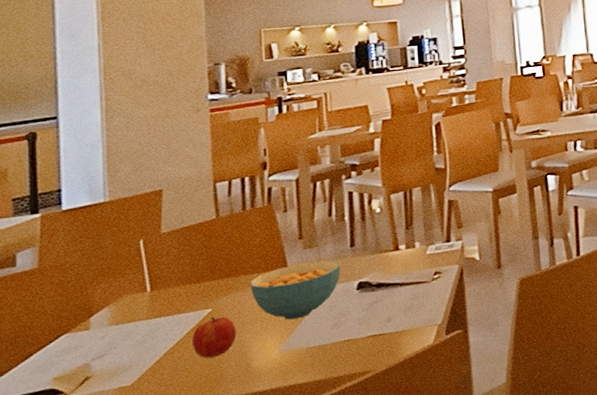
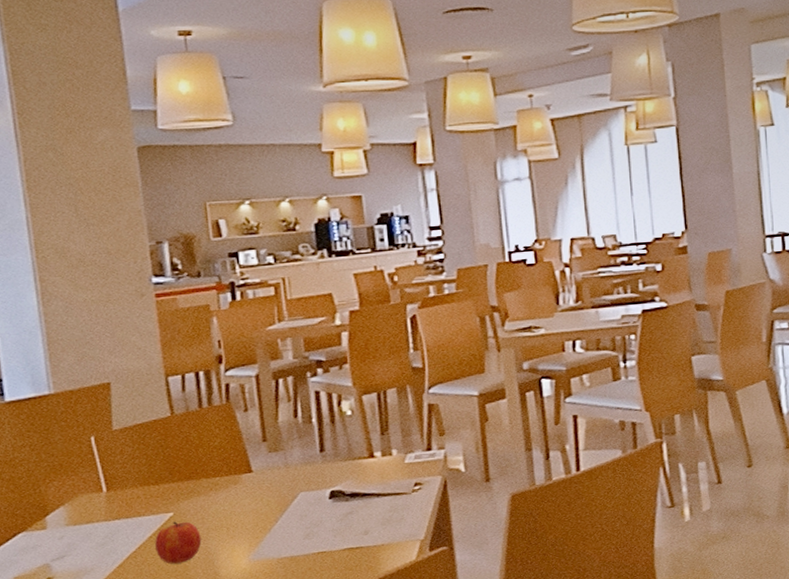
cereal bowl: present [250,260,340,320] -> none [212,466,310,528]

